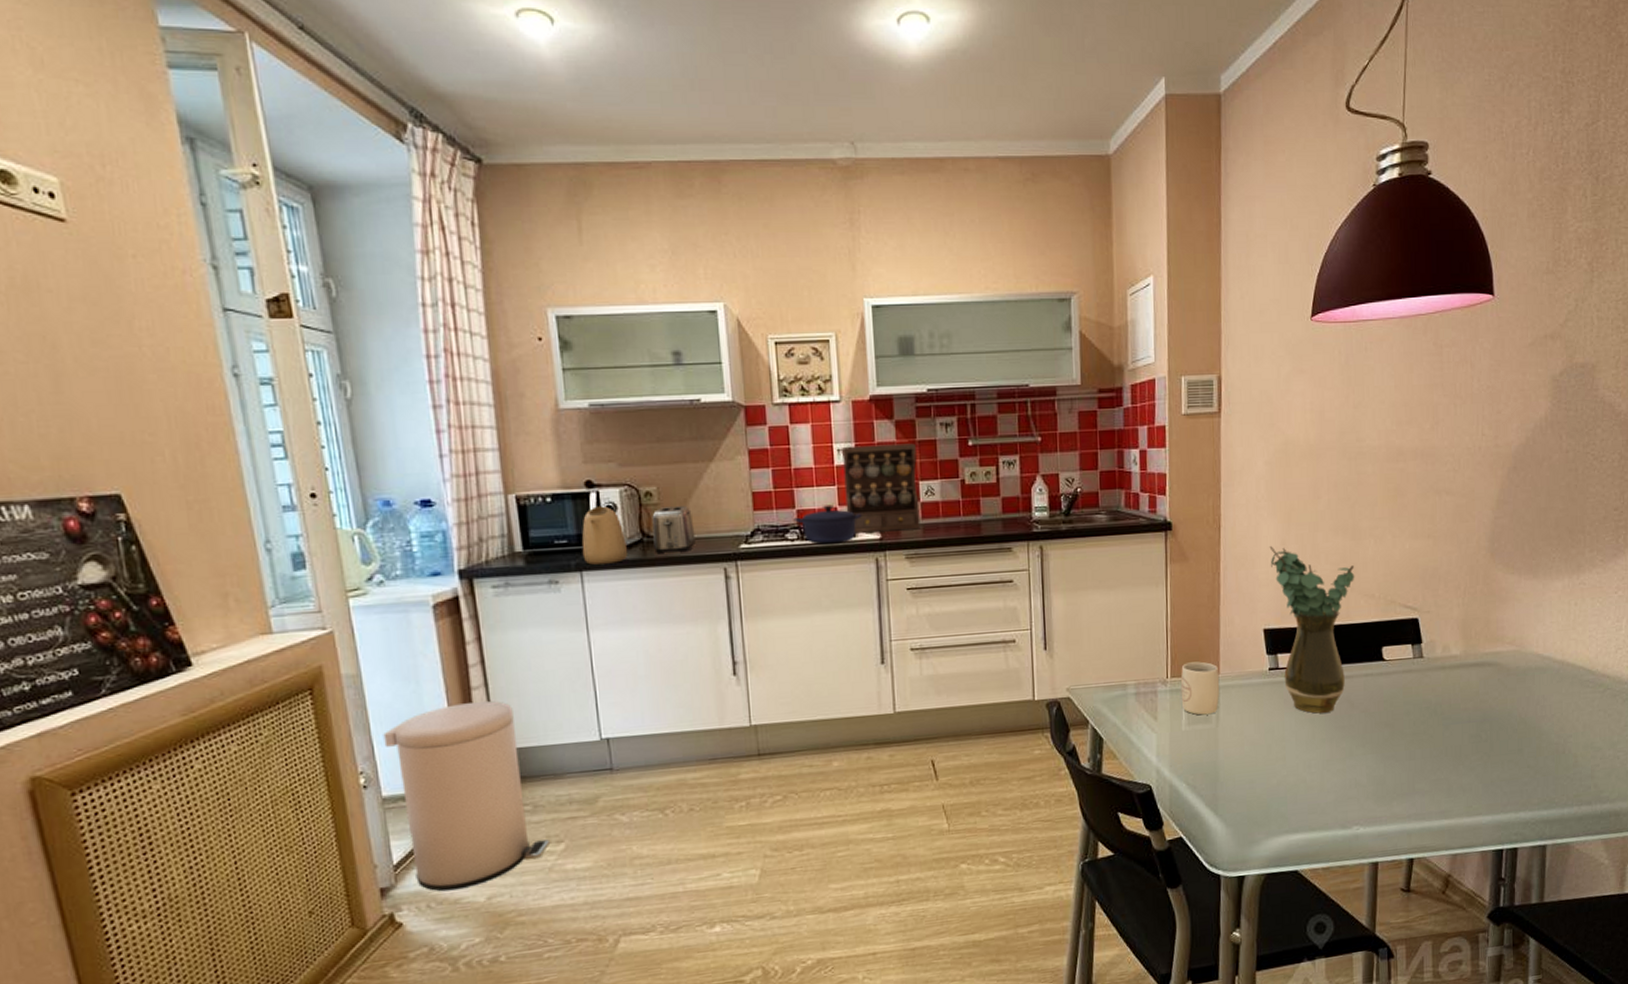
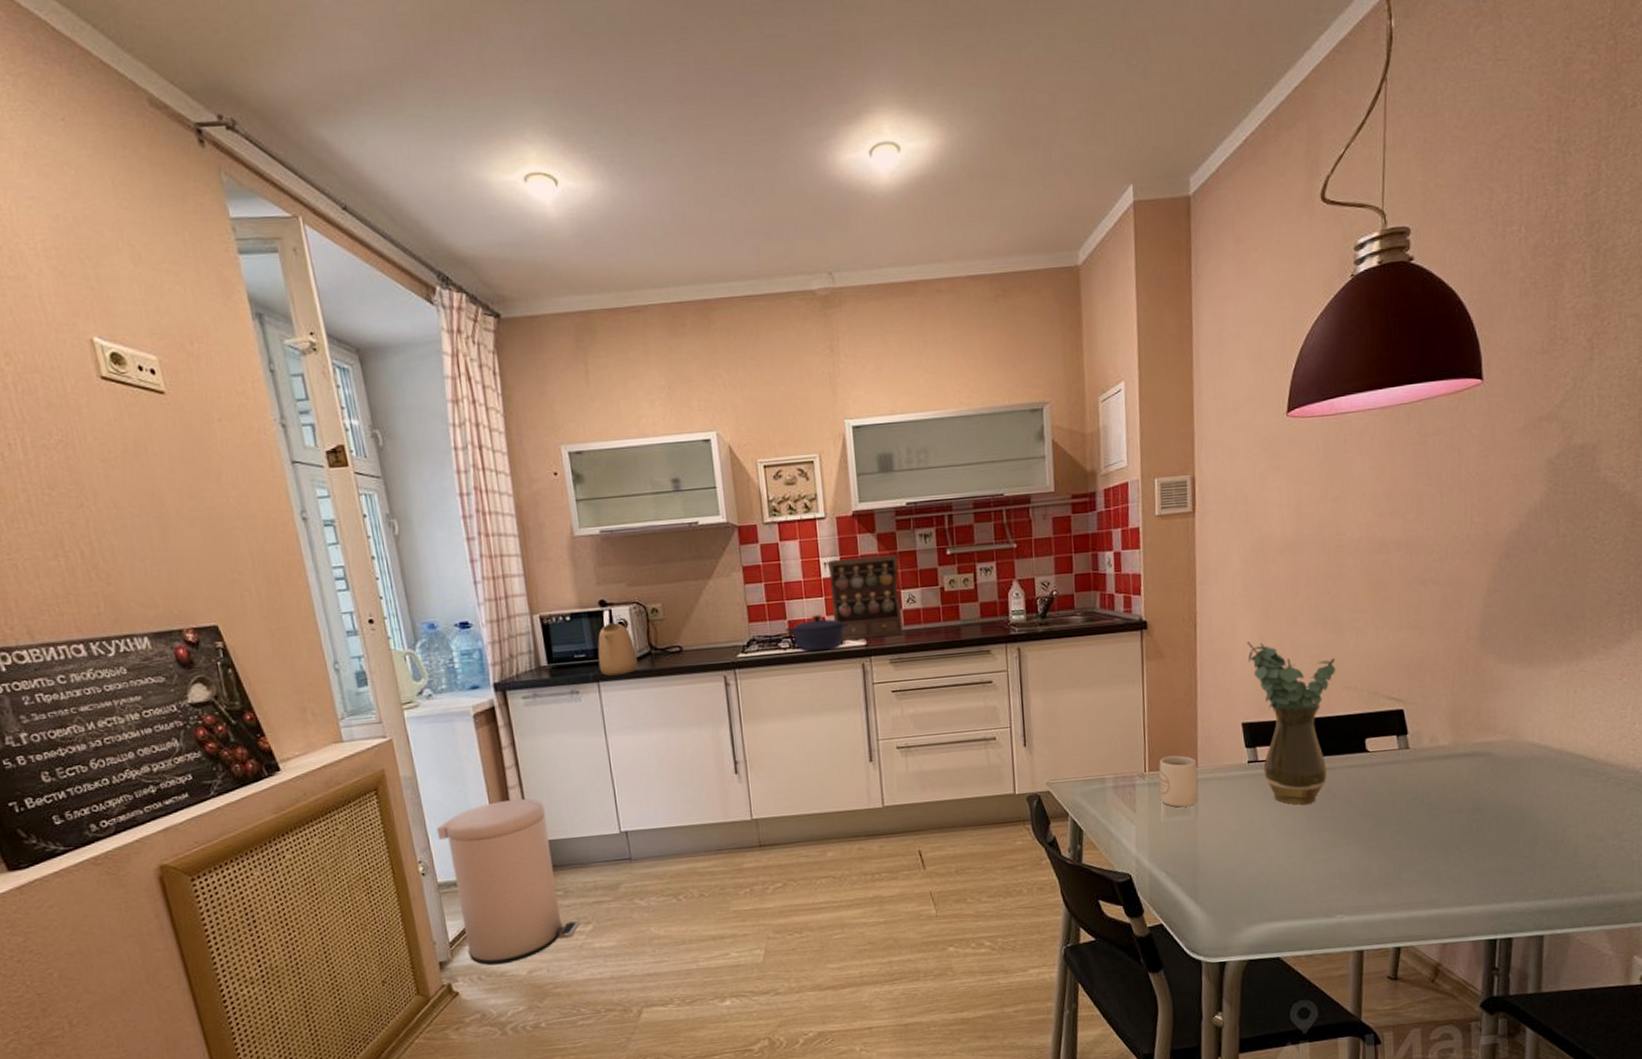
toaster: present [652,506,696,554] -> none [658,620,698,665]

